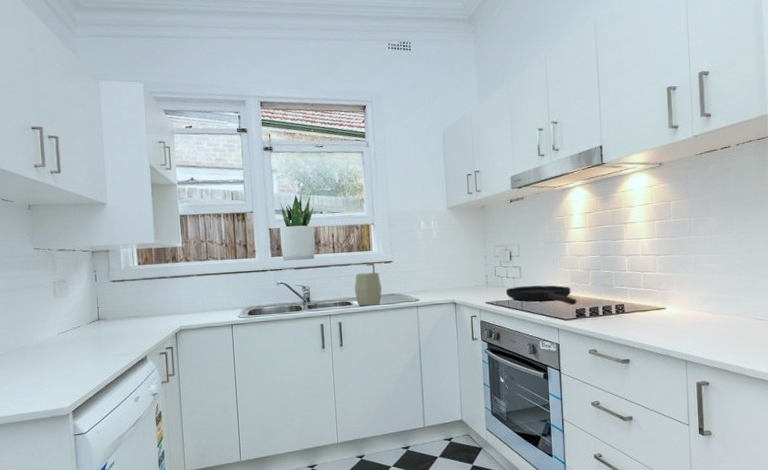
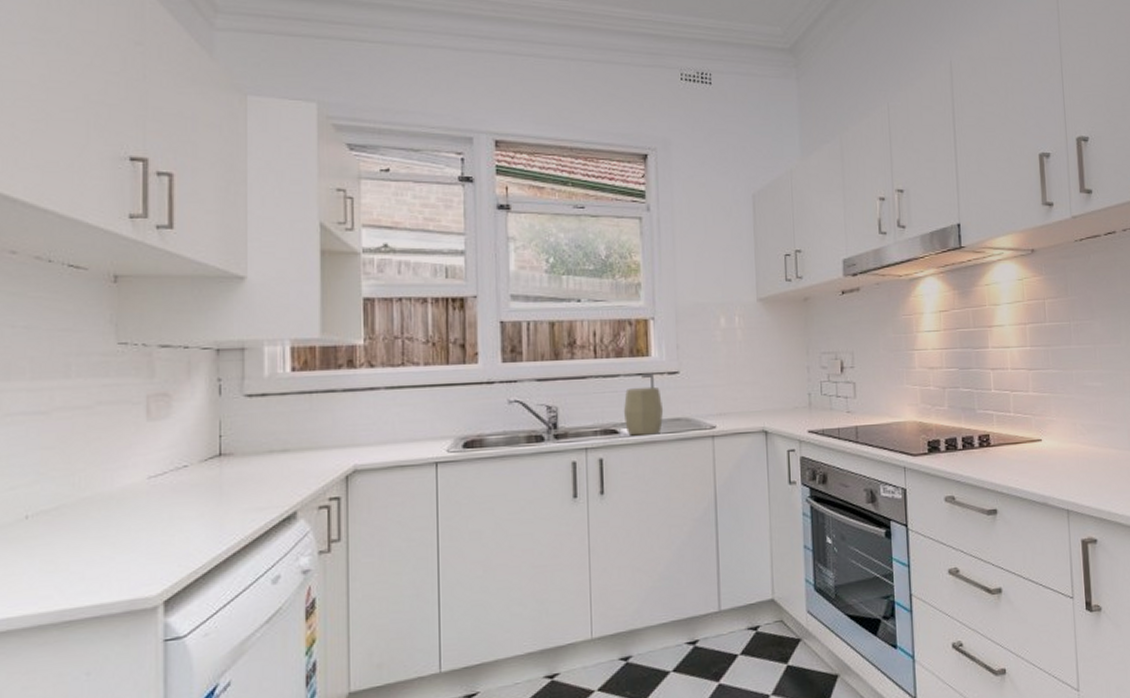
planter: present [279,193,315,262] -> none [516,272,568,370]
frying pan: present [505,285,577,306] -> none [834,407,929,436]

